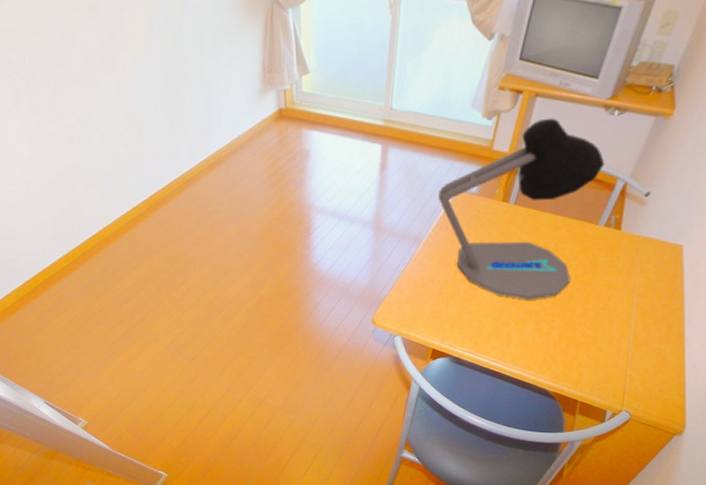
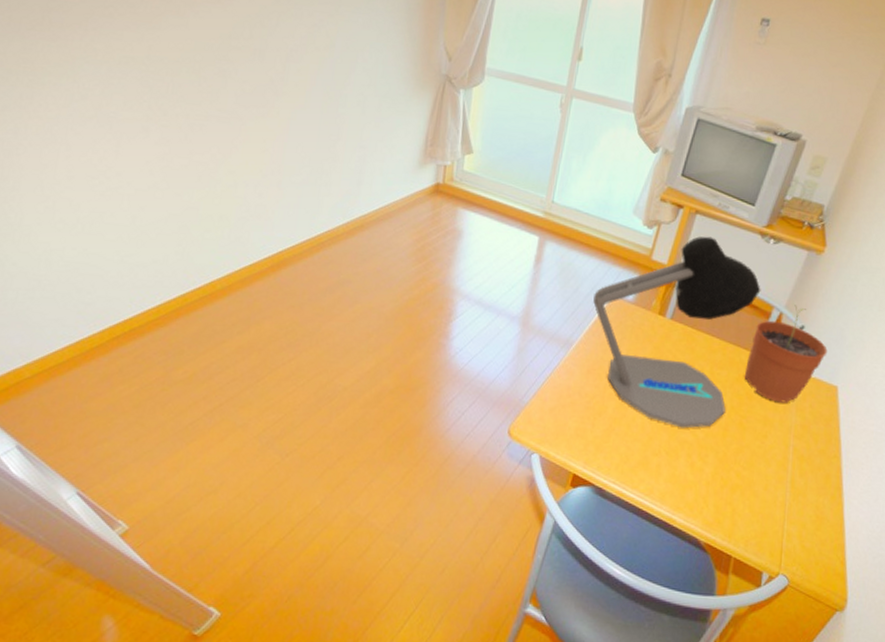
plant pot: none [588,173,674,267] -> present [744,305,828,403]

